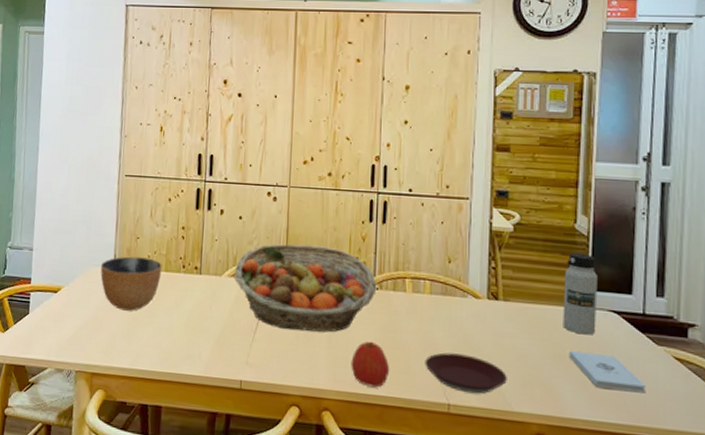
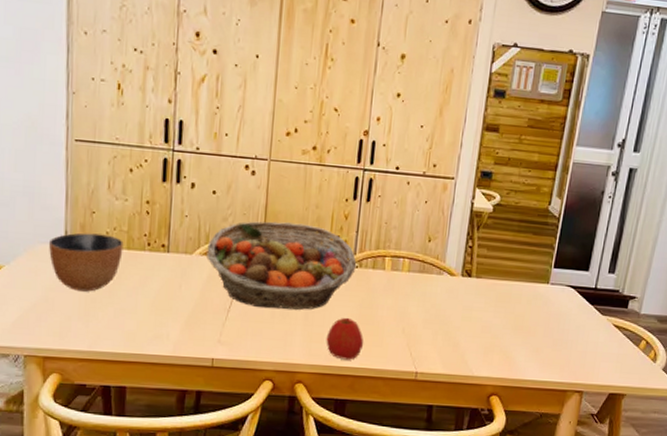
plate: present [425,352,507,394] -> none [397,326,471,362]
water bottle: present [563,252,598,335] -> none [525,232,562,308]
notepad: present [569,350,646,393] -> none [527,321,588,356]

